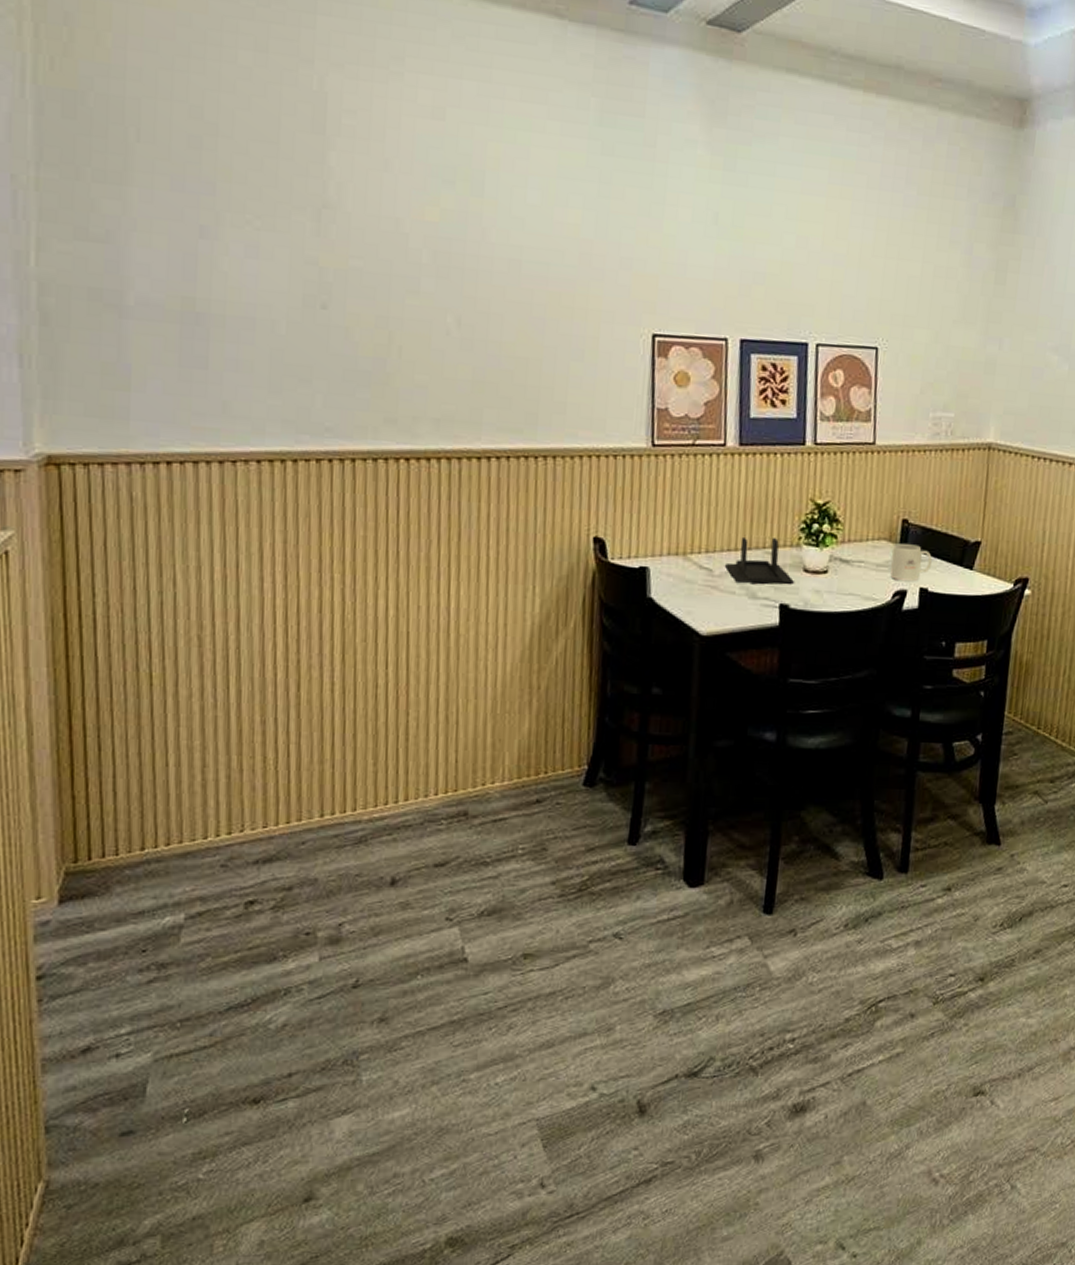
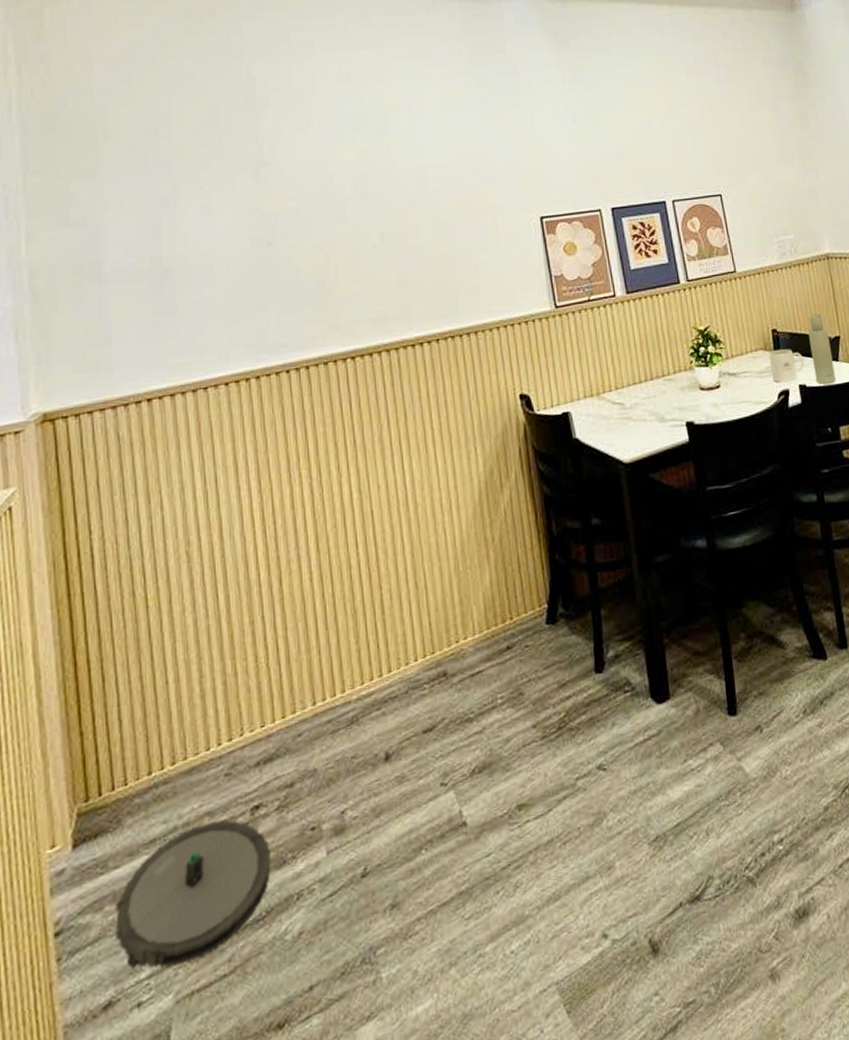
robot vacuum: none [98,907,262,1029] -> present [115,819,271,969]
napkin holder: present [725,538,794,585] -> none [634,366,694,412]
bottle: none [940,510,969,593] -> present [809,313,836,385]

